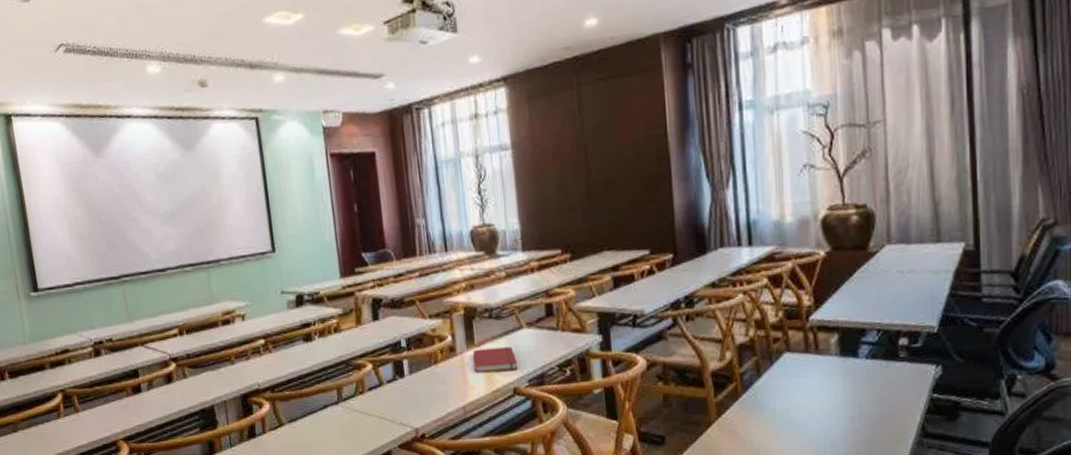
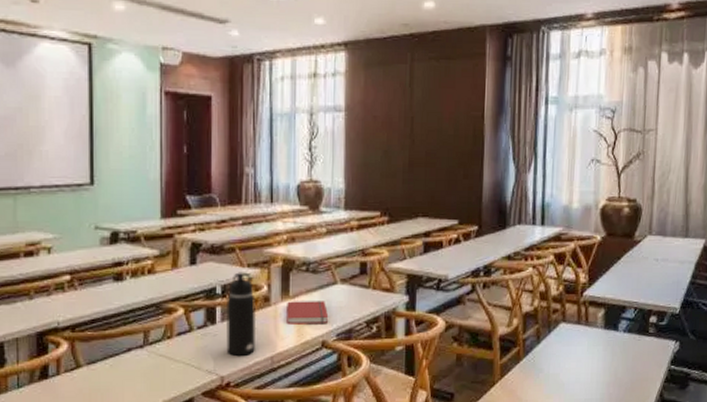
water bottle: none [412,323,446,407] -> present [225,272,257,356]

